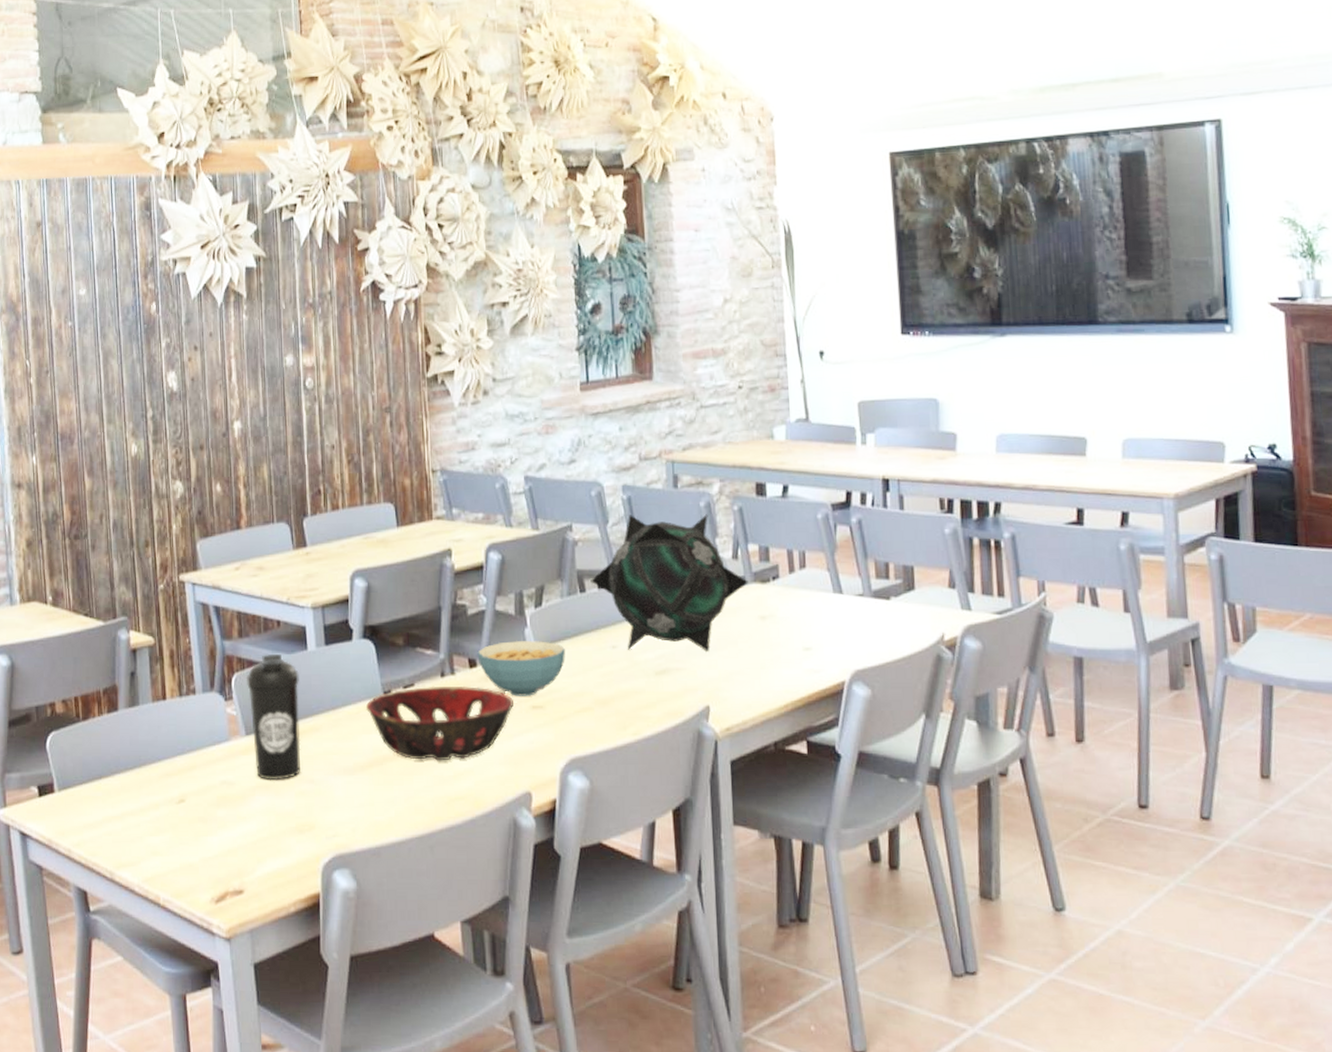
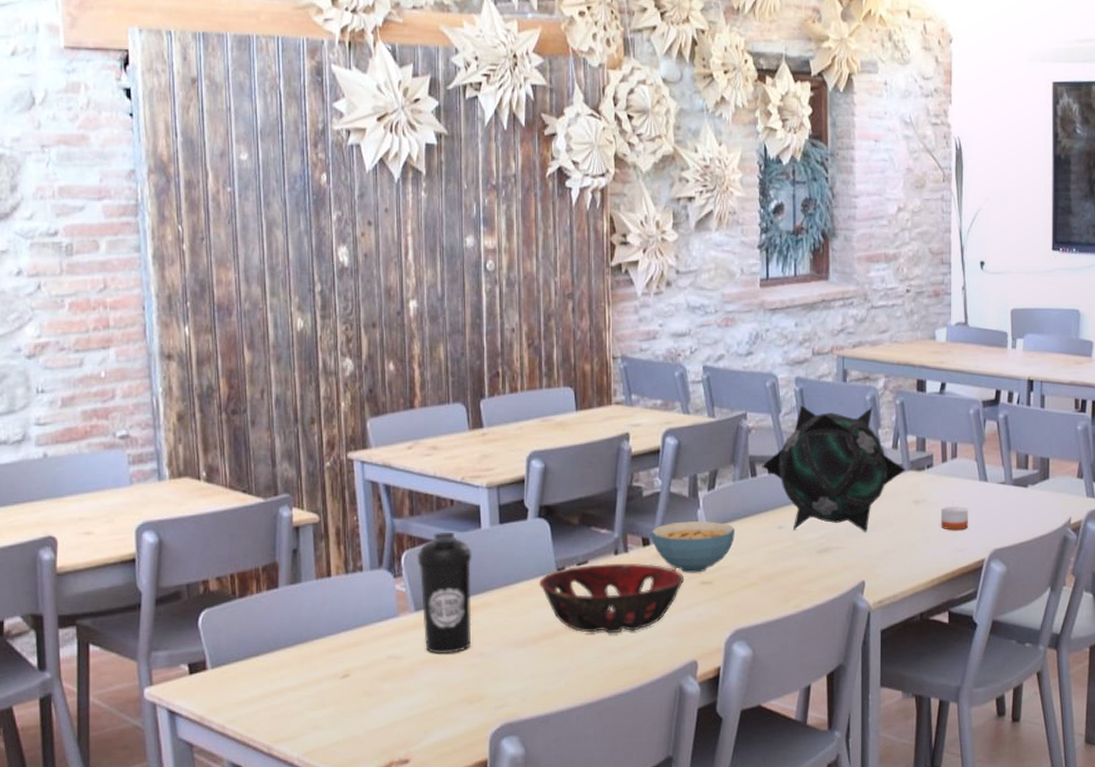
candle: none [791,621,823,649] -> present [941,506,968,530]

